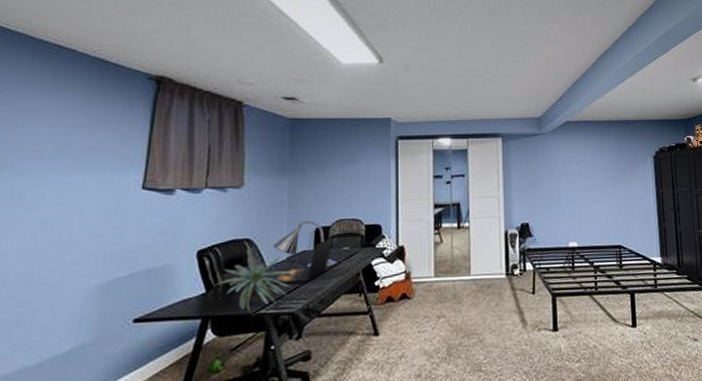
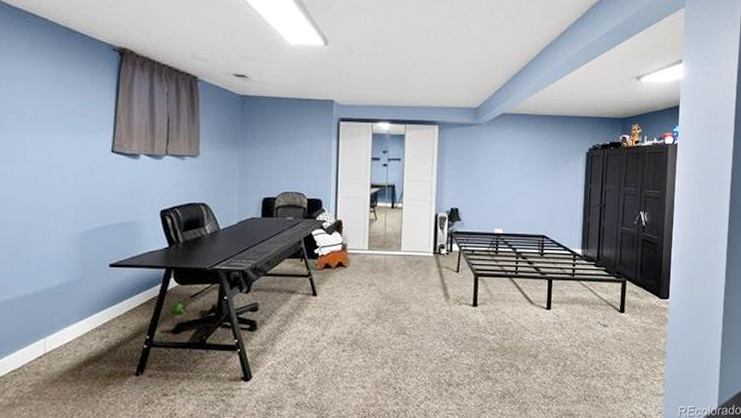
plant: present [213,247,294,314] -> none [174,211,244,268]
laptop: present [269,237,333,284] -> none [223,207,279,246]
table lamp: present [272,220,339,270] -> none [225,191,283,235]

